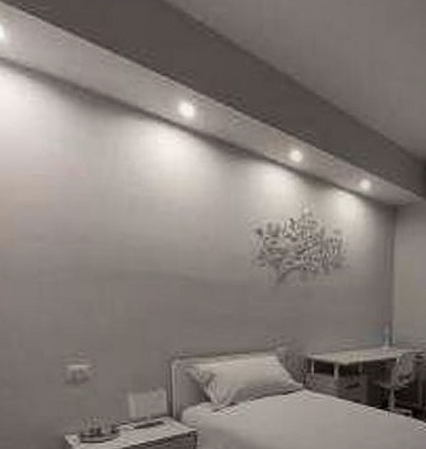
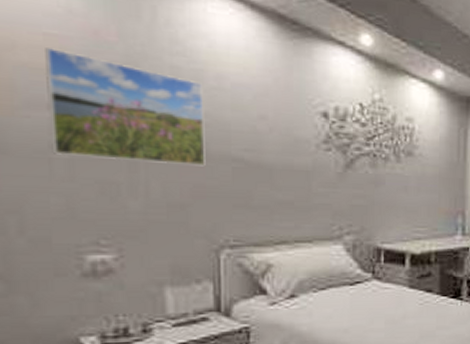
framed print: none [35,187,159,285] -> present [44,48,206,167]

